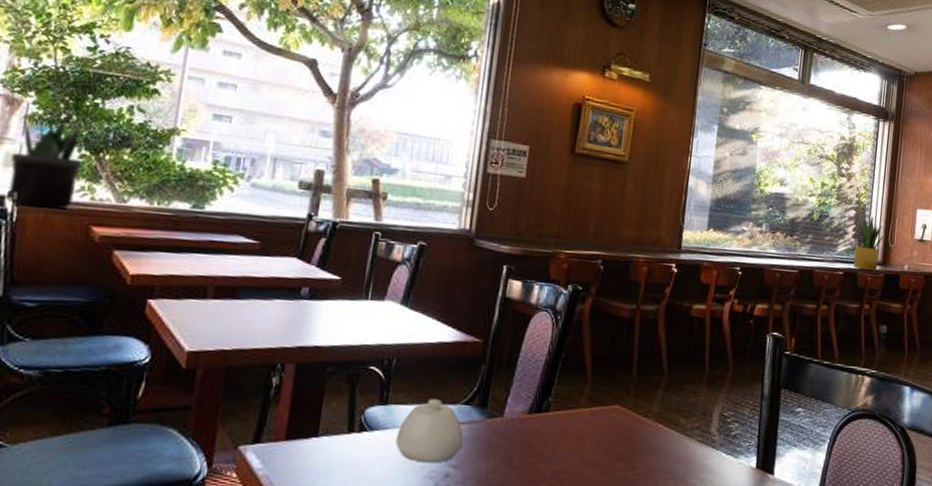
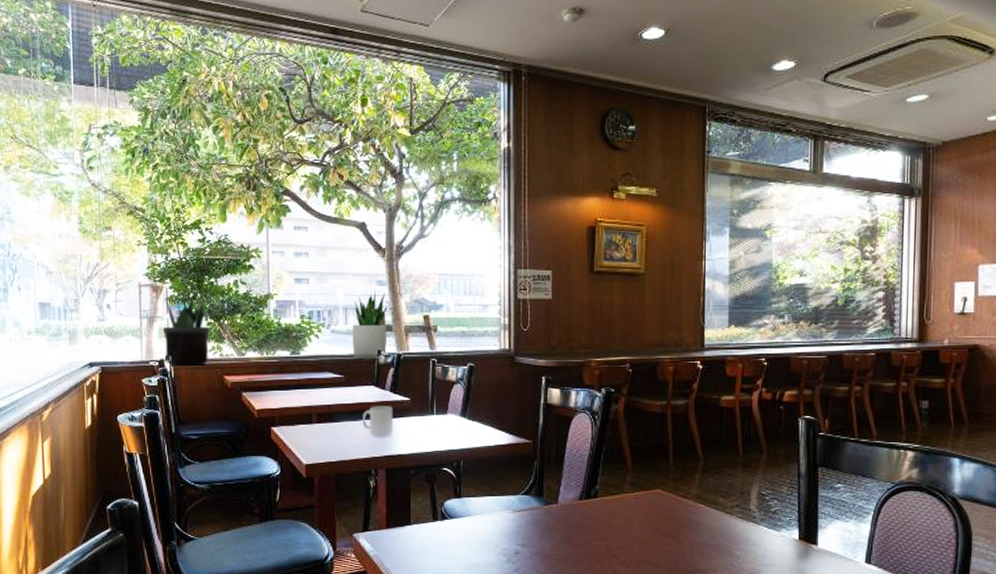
cup: none [274,283,318,324] -> present [363,406,394,438]
planter: none [275,144,330,225] -> present [352,292,387,359]
sugar bowl: present [395,399,464,463] -> none [472,491,527,543]
planter: present [853,216,886,272] -> none [885,295,920,349]

